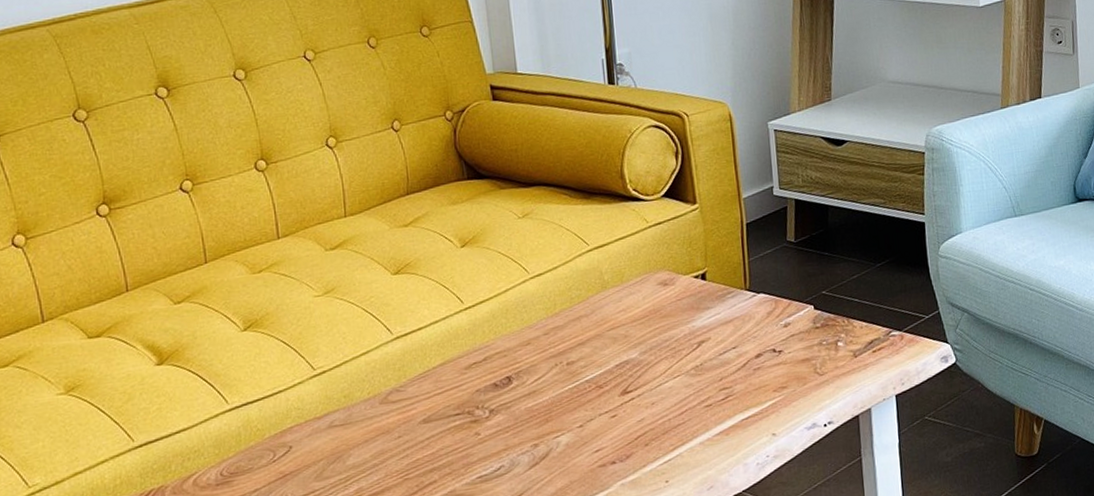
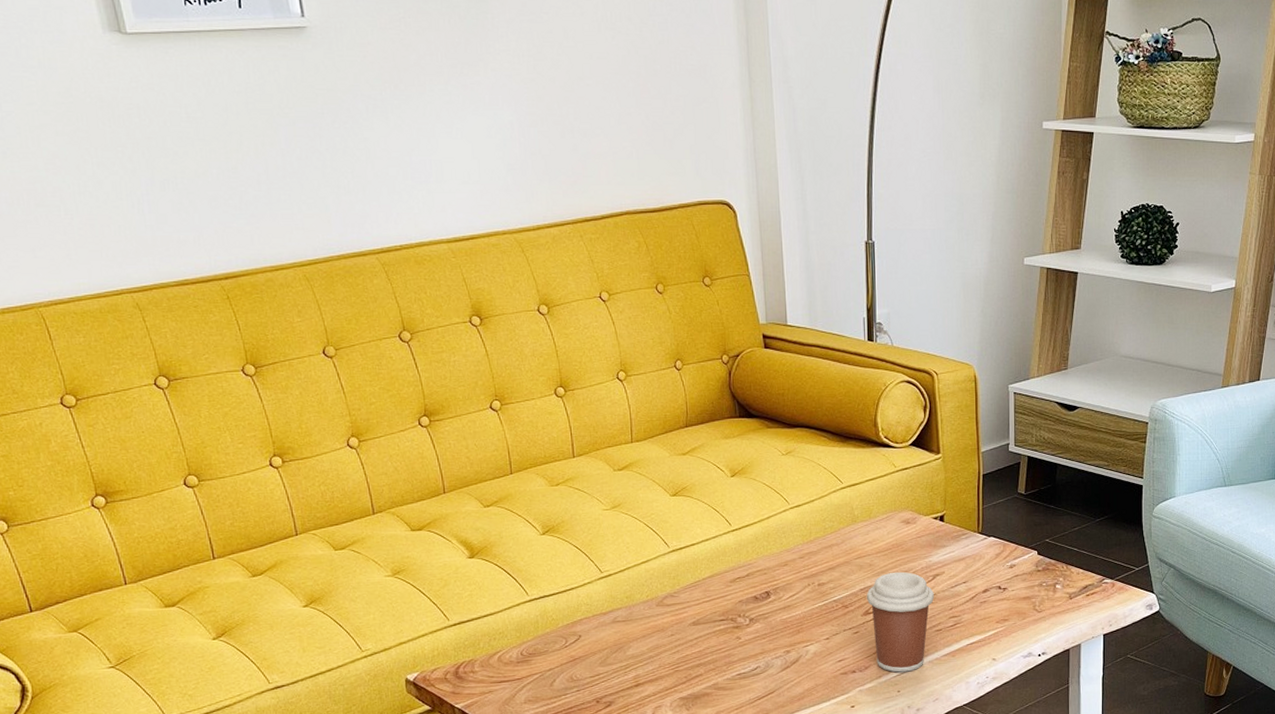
coffee cup: none [622,341,701,460] -> present [866,571,934,673]

